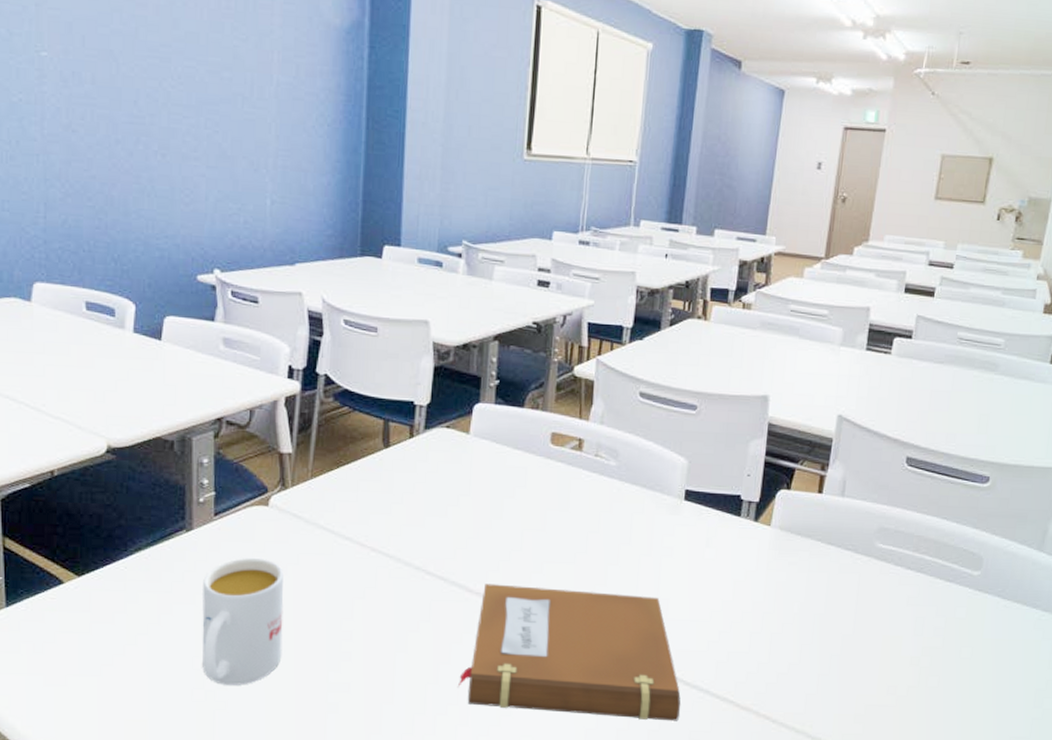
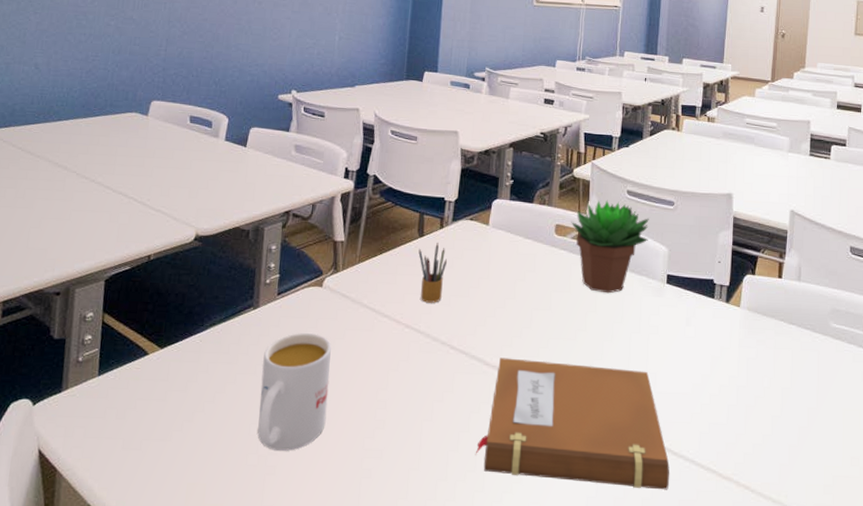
pencil box: none [384,455,419,524] -> present [418,243,447,303]
succulent plant: none [570,403,666,512] -> present [571,200,649,294]

